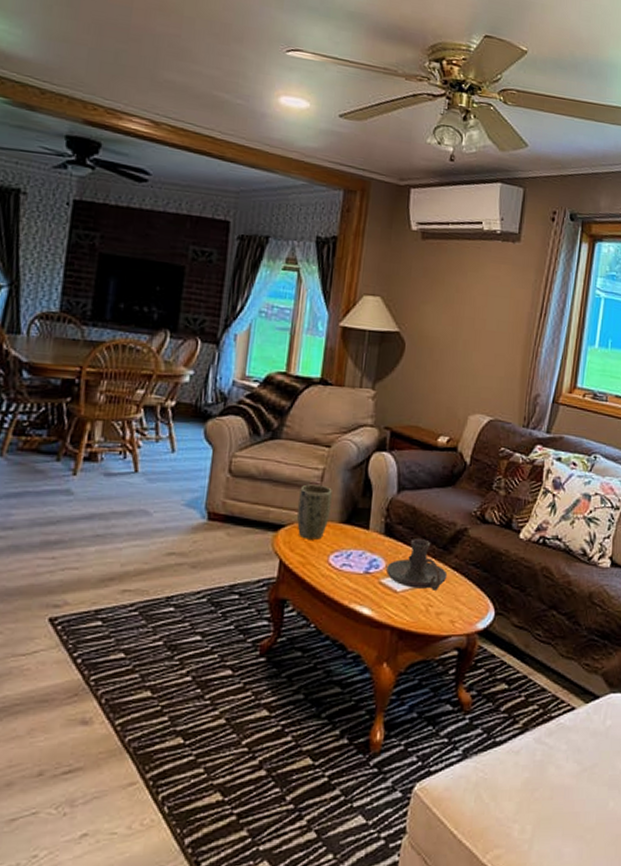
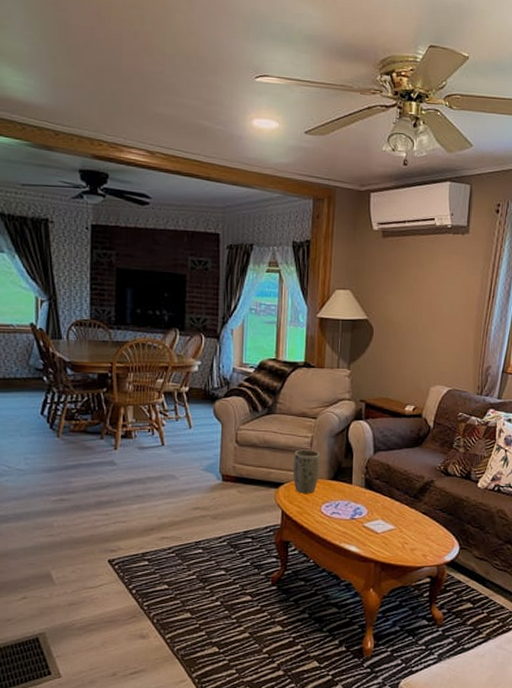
candle holder: present [386,539,448,591] -> none [369,490,419,531]

